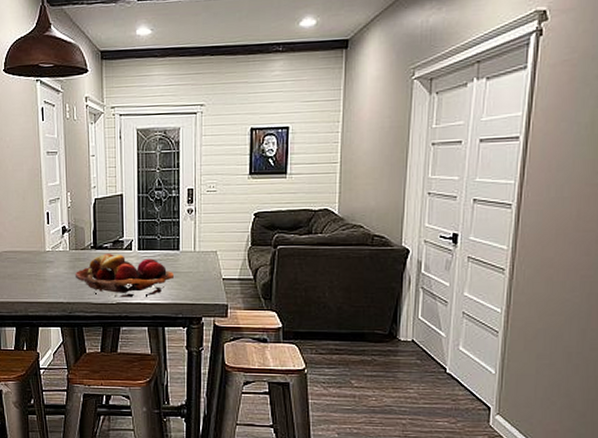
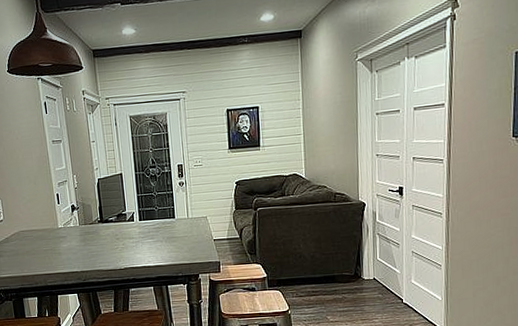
fruit basket: present [74,254,174,297] -> none [86,226,172,263]

